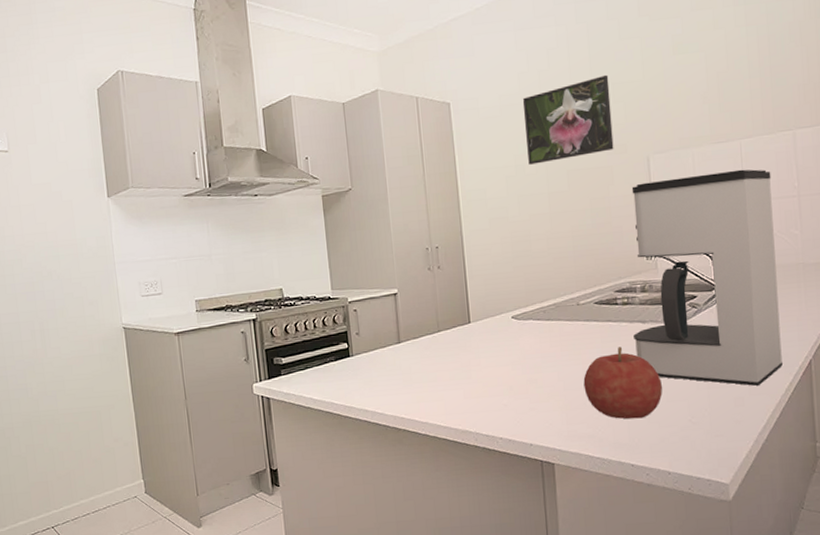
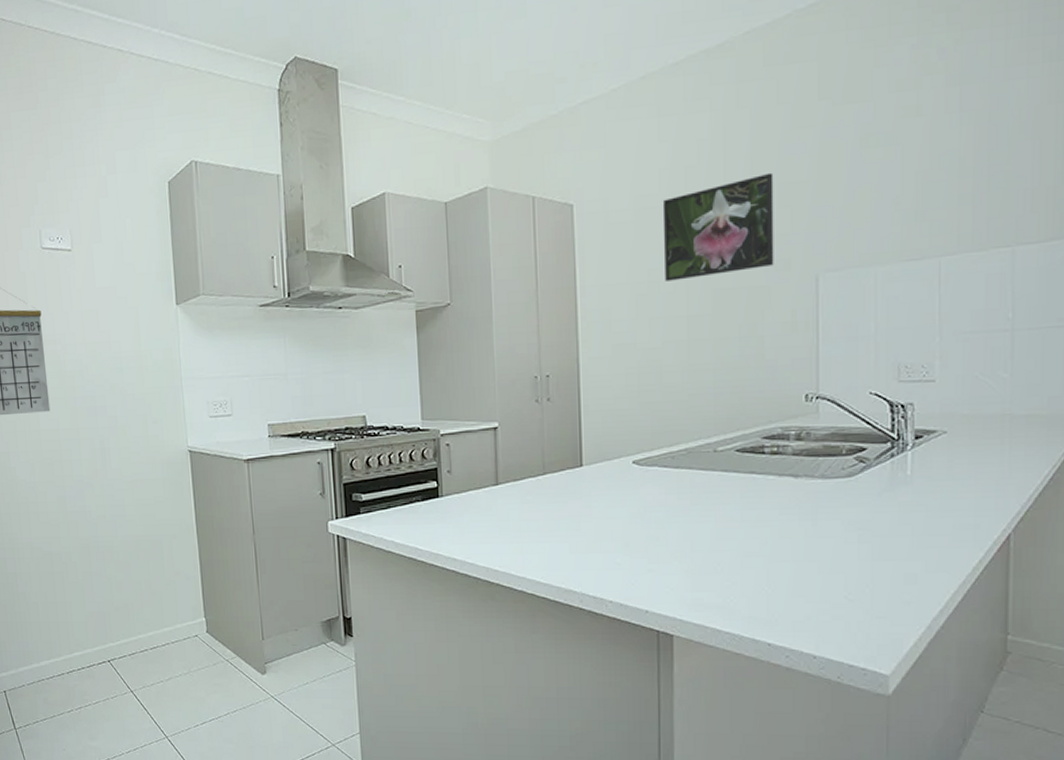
fruit: present [583,347,662,419] -> none [715,504,813,590]
coffee maker: present [631,169,783,386] -> none [782,294,978,561]

